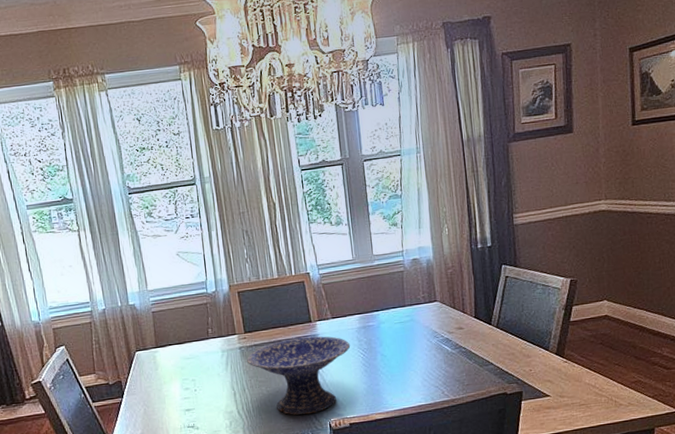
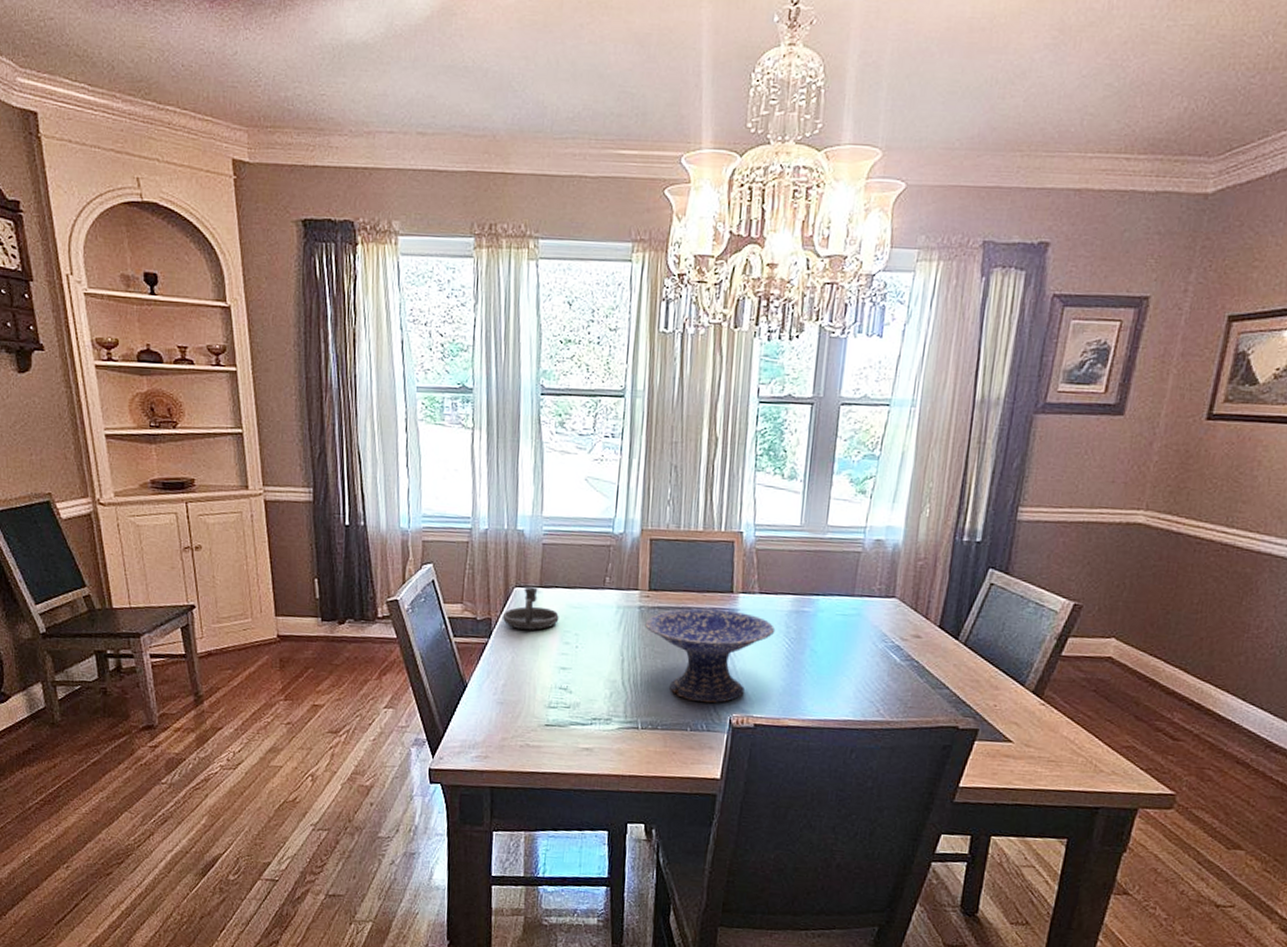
candlestick: none [129,348,177,386] -> present [502,587,559,631]

